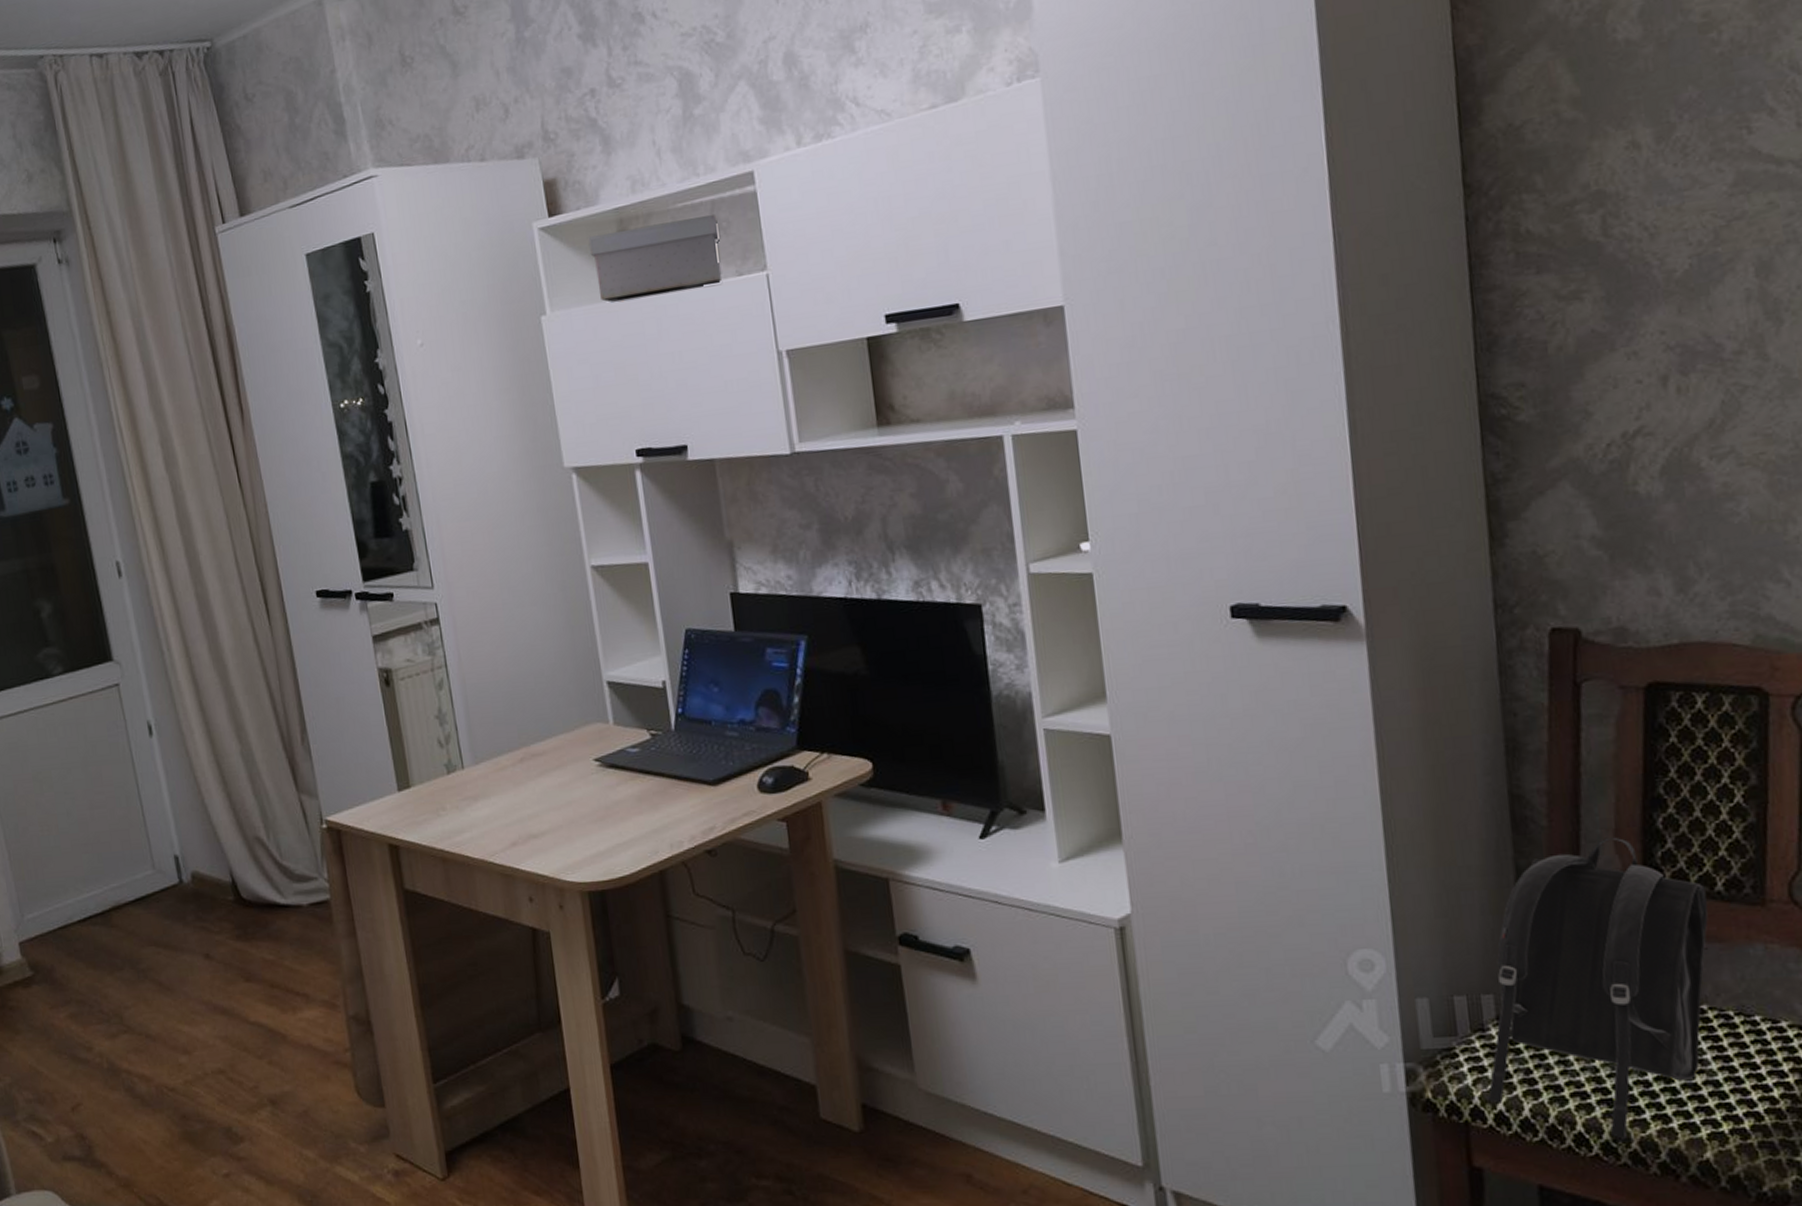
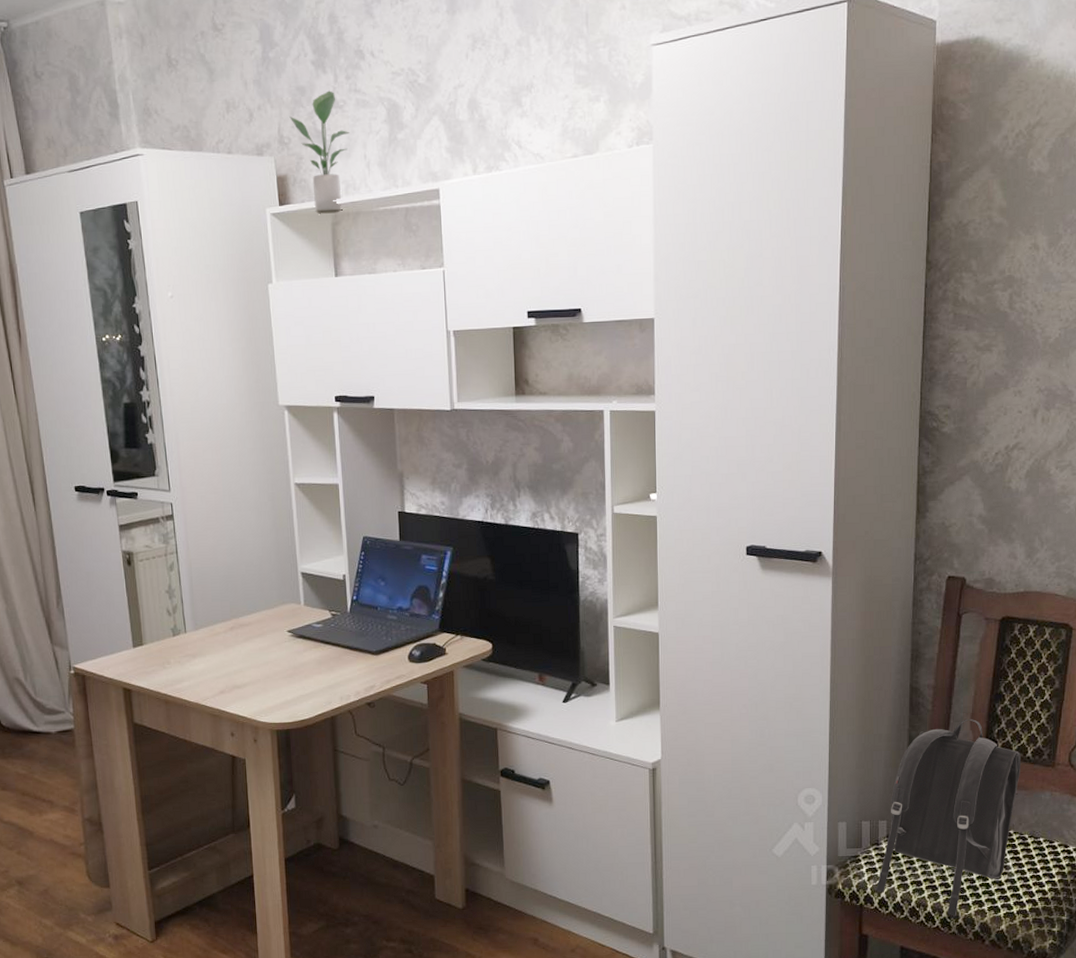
potted plant: none [554,67,632,222] -> present [289,90,350,214]
decorative box: present [588,215,723,303] -> none [309,219,410,280]

